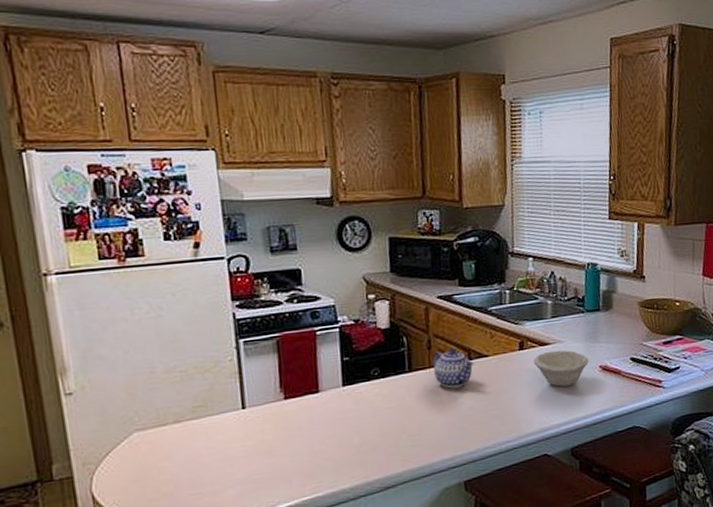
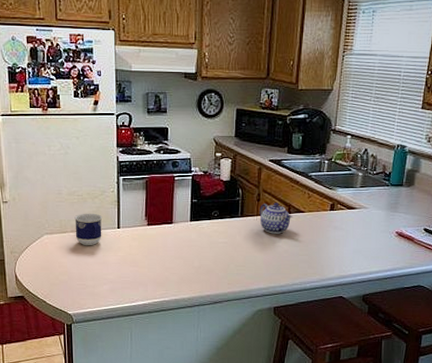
cup: none [177,392,221,440] -> present [74,213,103,246]
bowl: present [533,350,589,387] -> none [340,214,387,245]

